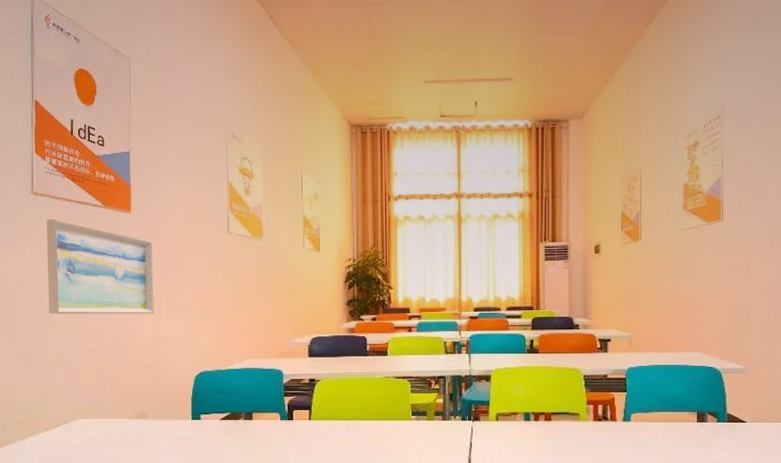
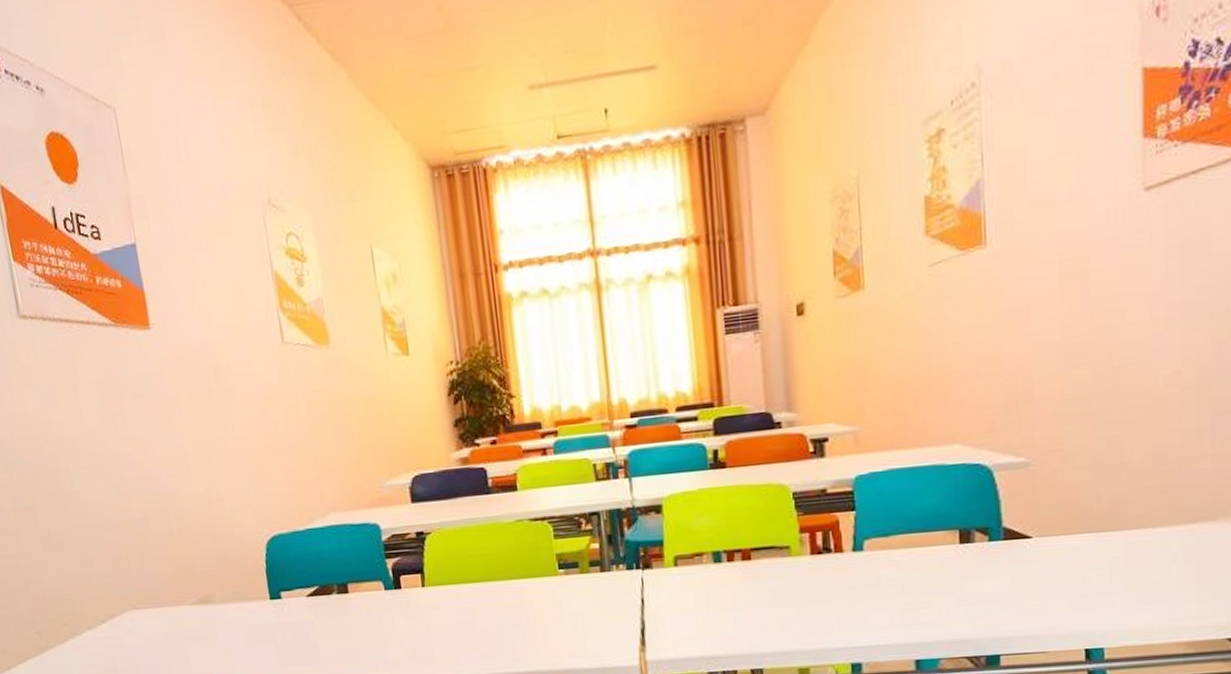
wall art: present [46,218,155,315] -> none [43,348,202,478]

